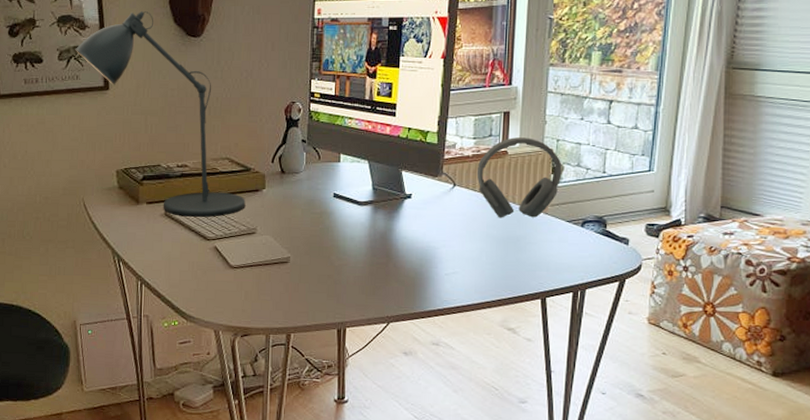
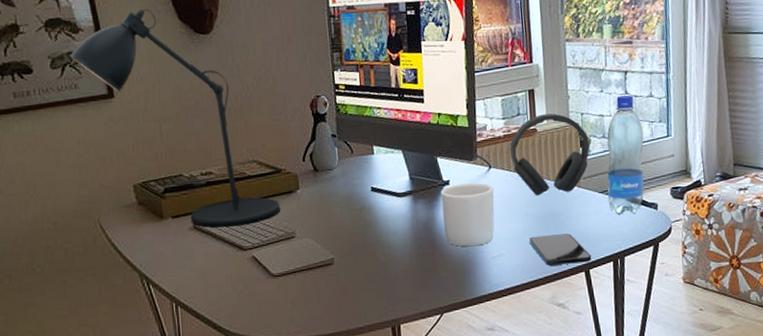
mug: none [400,199,455,261] -> present [440,183,495,247]
phone: none [486,258,550,290] -> present [529,233,592,266]
bottle: none [575,124,623,246] -> present [607,94,644,215]

